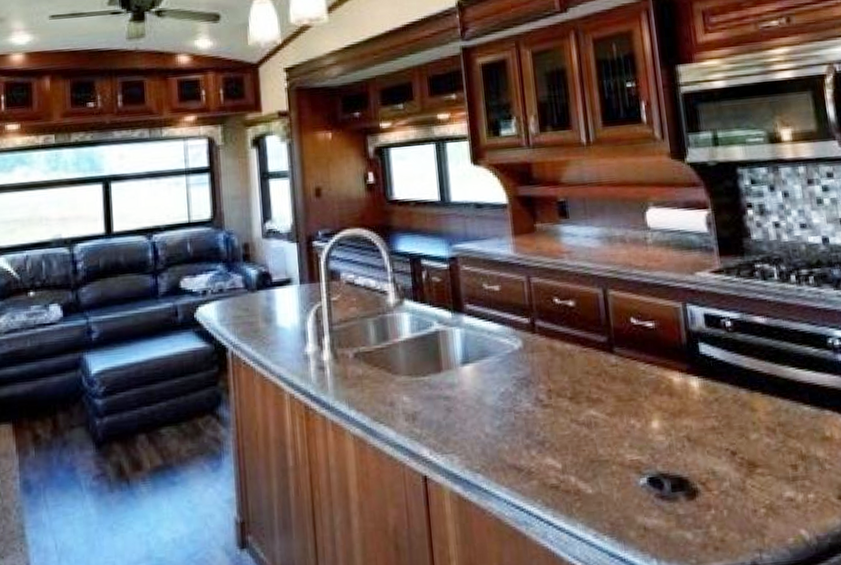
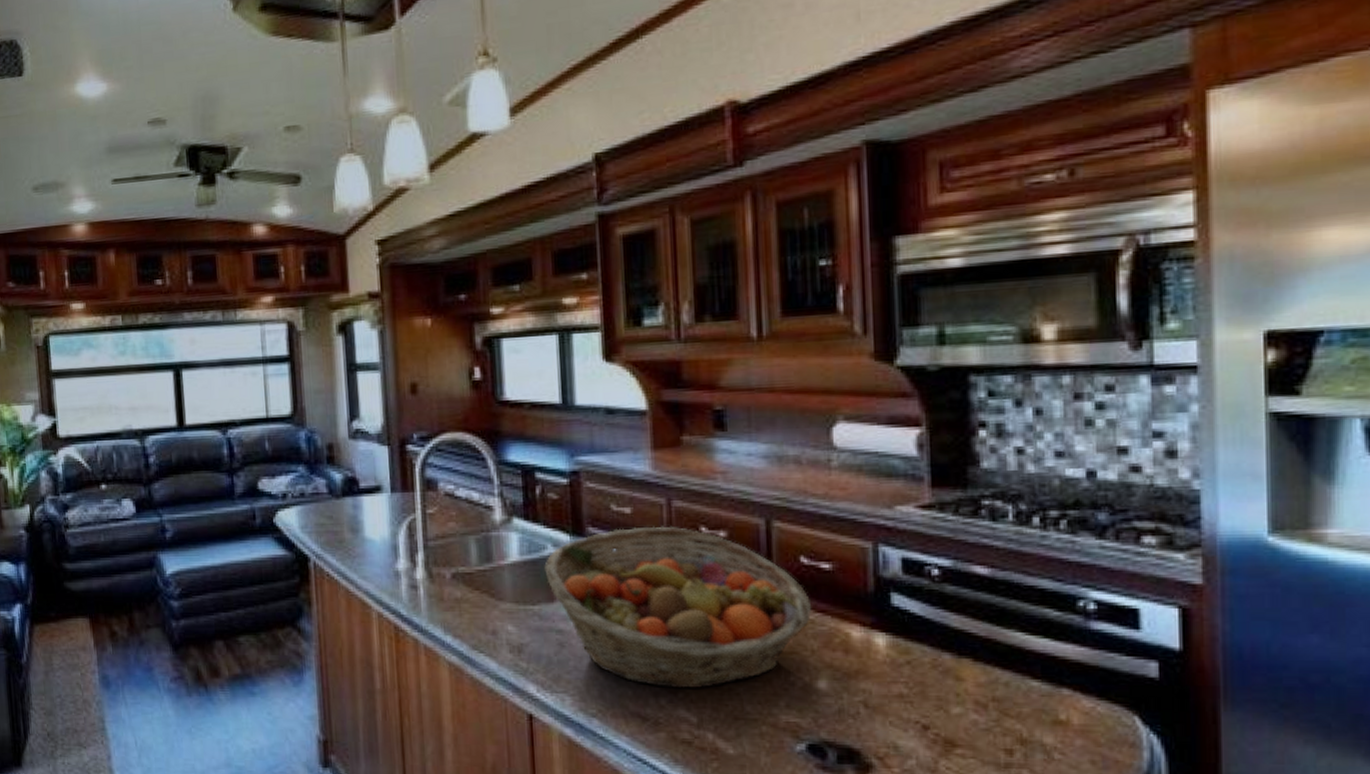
fruit basket: none [432,299,643,440] -> present [544,526,812,688]

